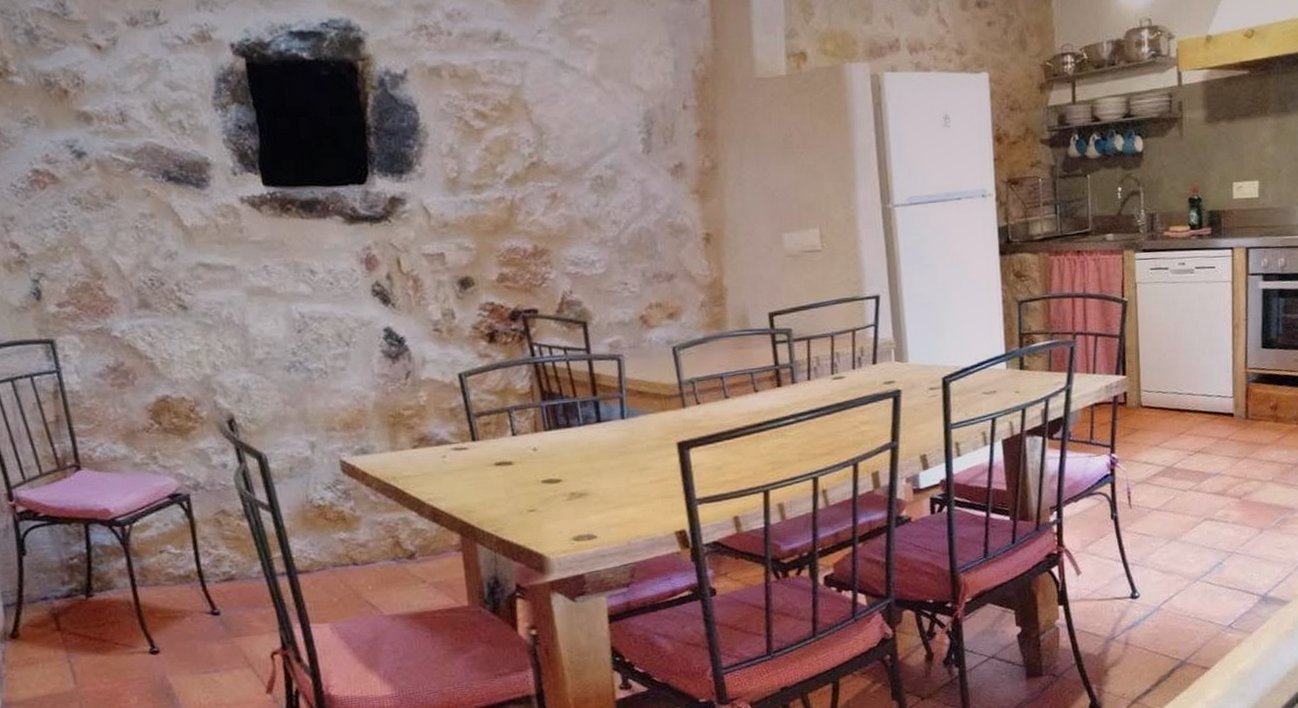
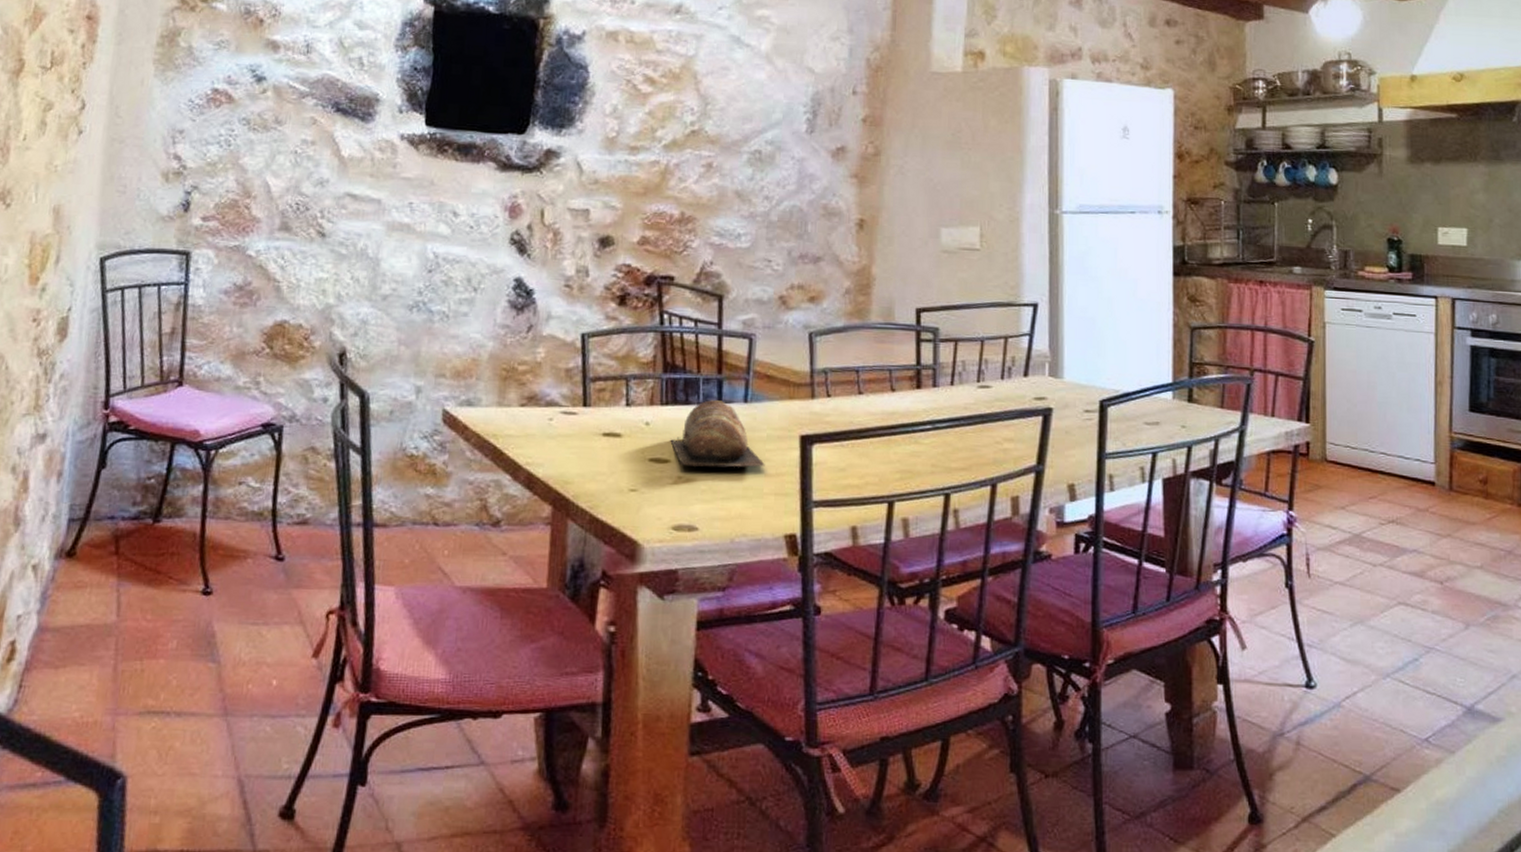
bread loaf: none [558,420,649,483] -> present [670,400,765,468]

